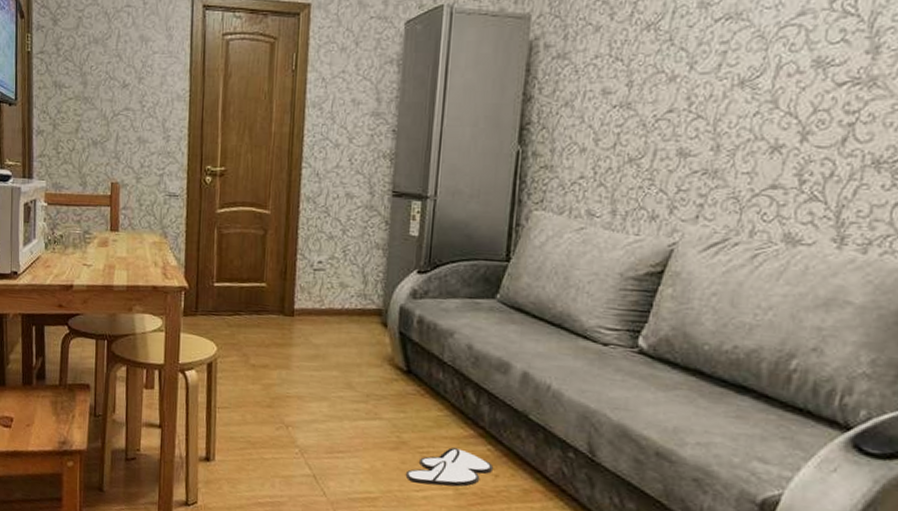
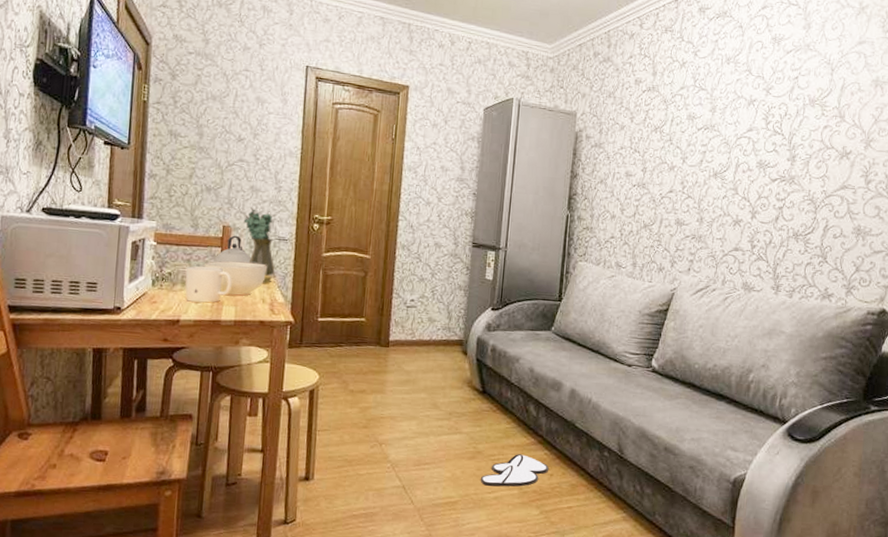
mug: none [76,227,123,267] -> present [185,266,232,303]
bowl: none [94,221,159,260] -> present [204,261,268,297]
kettle: none [102,192,141,224] -> present [212,235,251,263]
vase: none [131,161,166,247] -> present [243,207,275,286]

